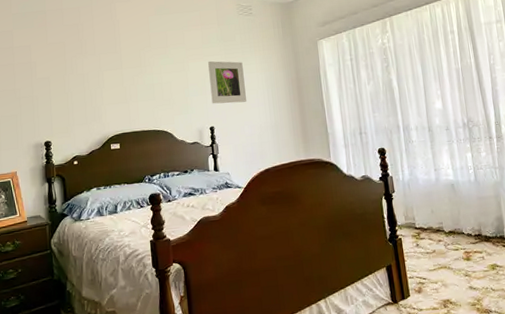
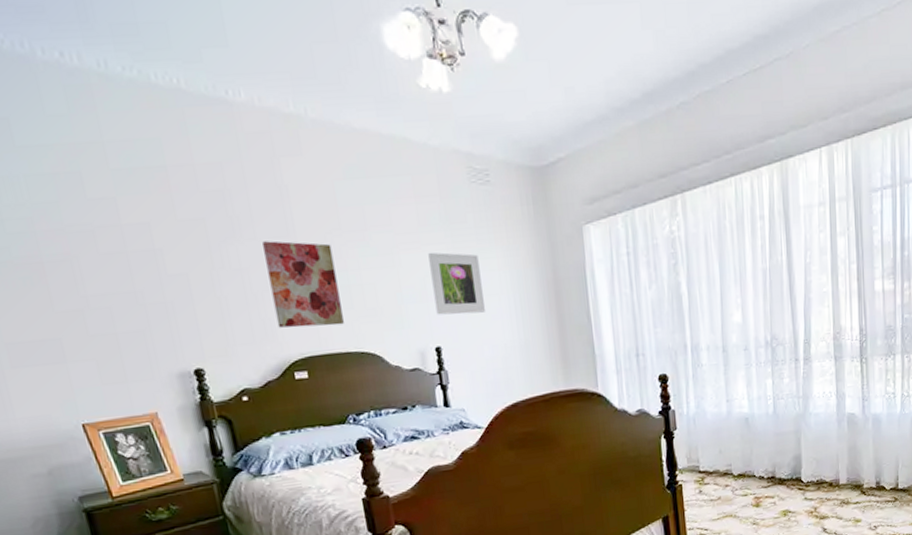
wall art: none [99,55,147,113] -> present [262,241,344,328]

